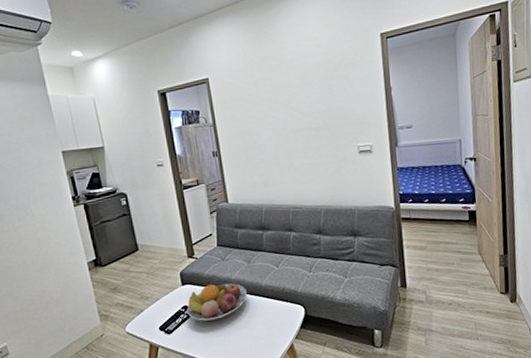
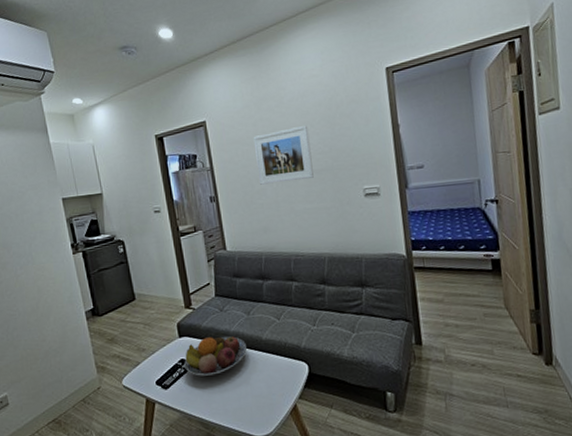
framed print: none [255,85,312,141] -> present [253,125,314,185]

